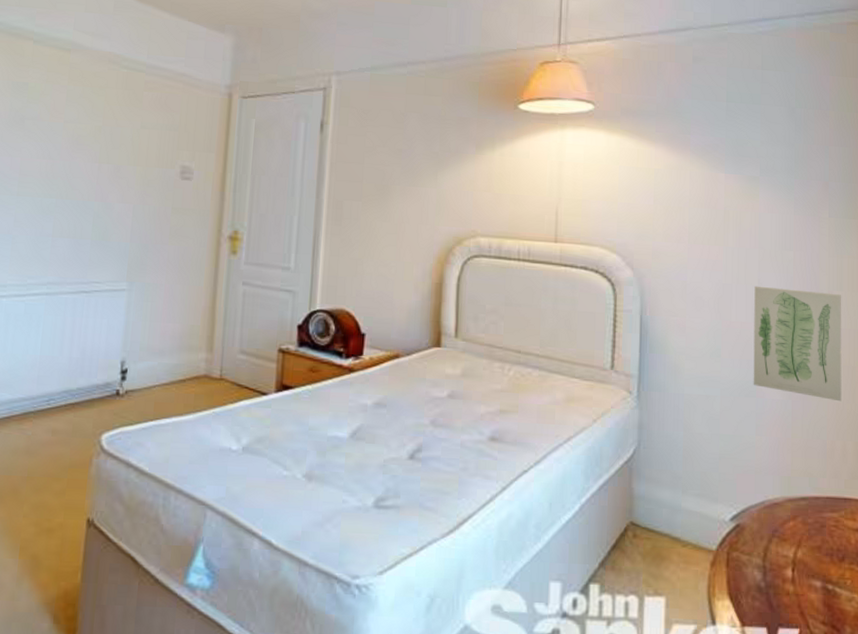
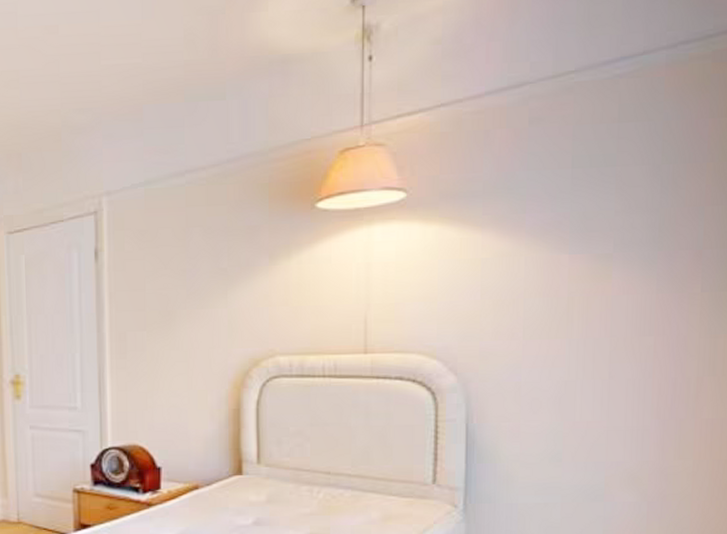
wall art: present [753,285,842,402] -> none [600,379,715,499]

